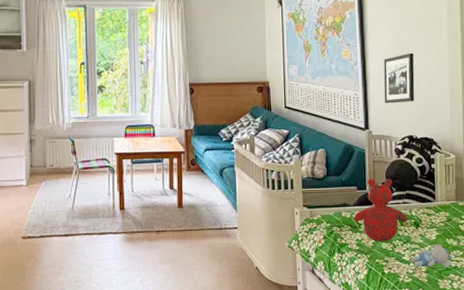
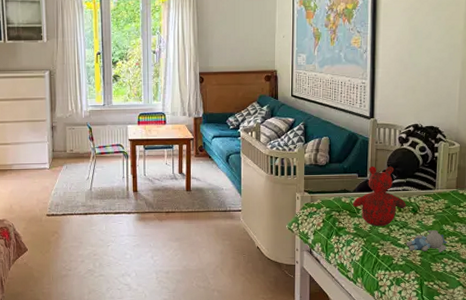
picture frame: present [383,52,415,104] -> none [392,39,427,92]

